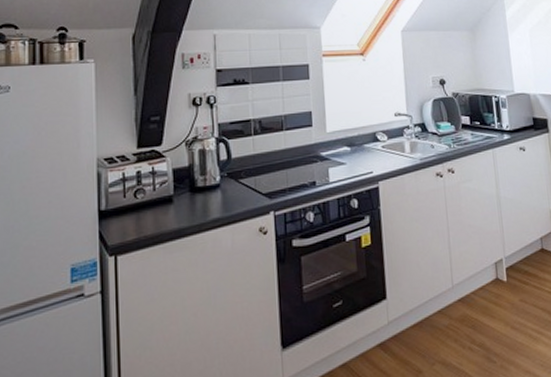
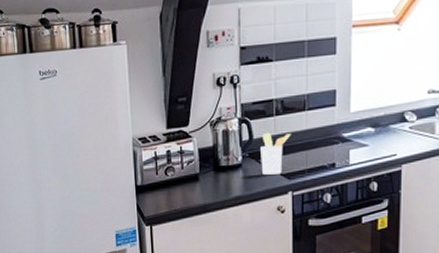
utensil holder: none [239,151,270,195] -> present [260,132,291,175]

